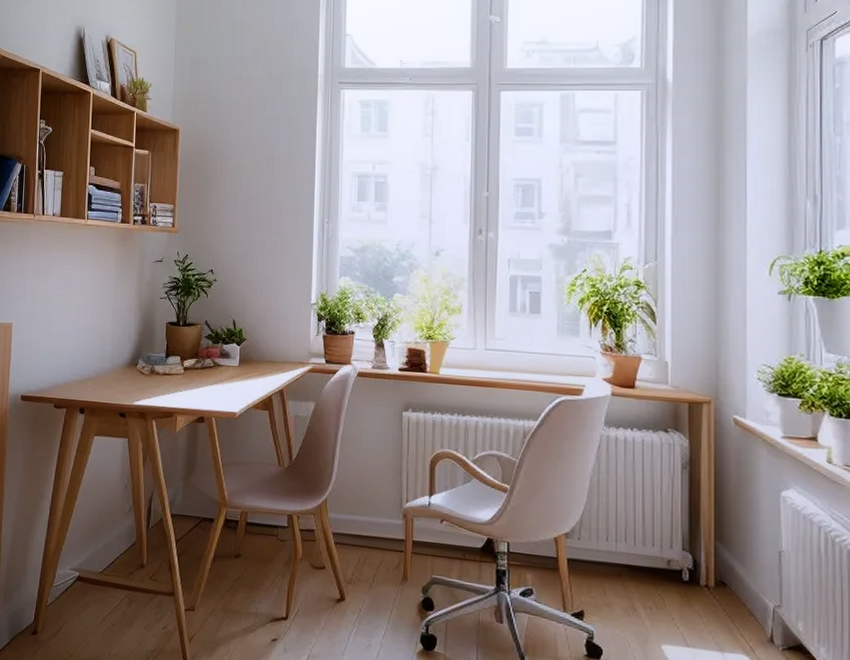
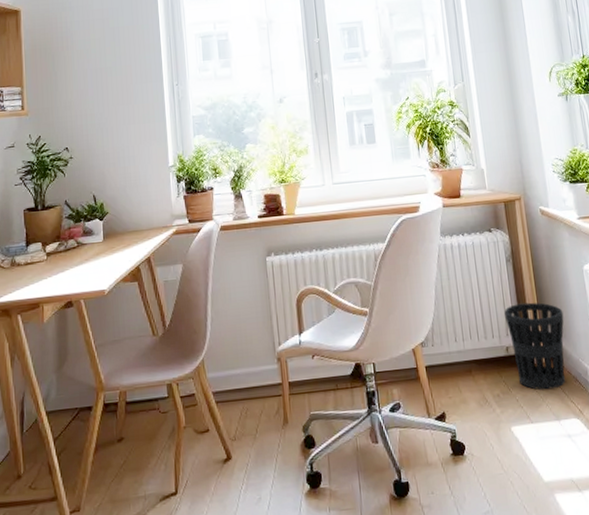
wastebasket: none [671,516,746,618] -> present [504,302,565,391]

